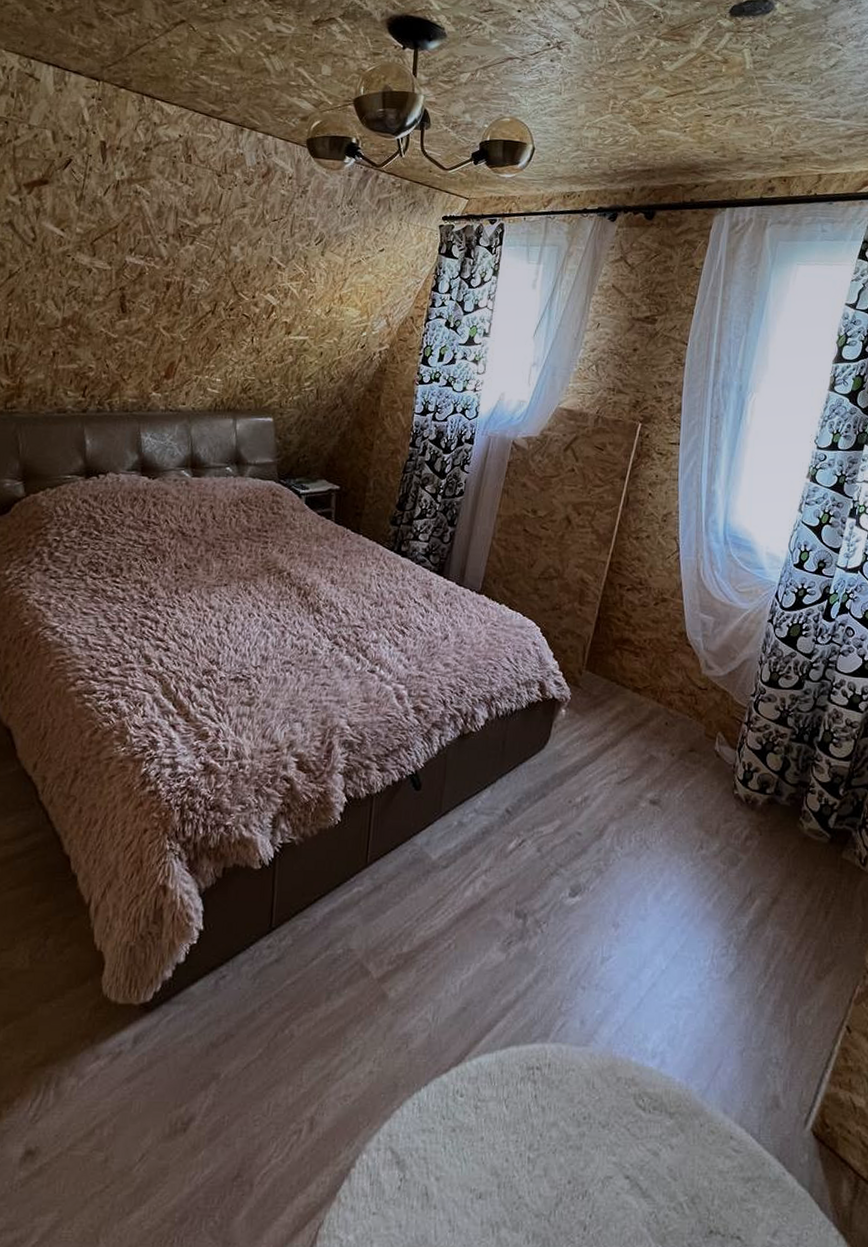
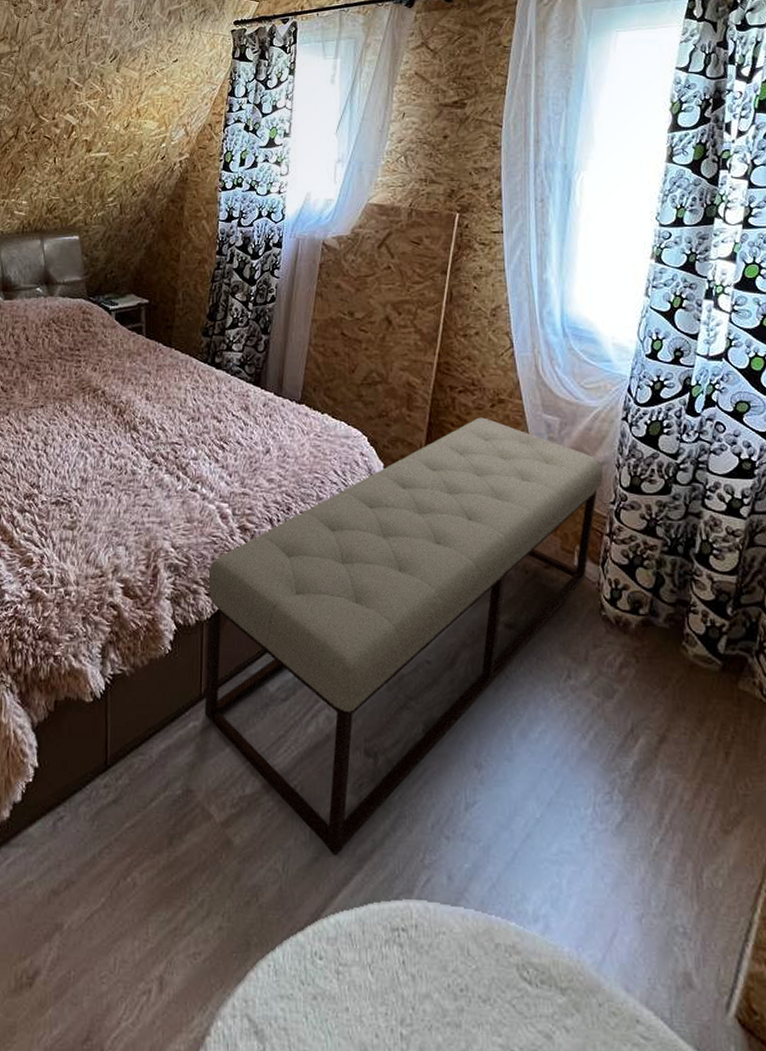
bench: none [369,614,748,1006] -> present [204,417,604,856]

